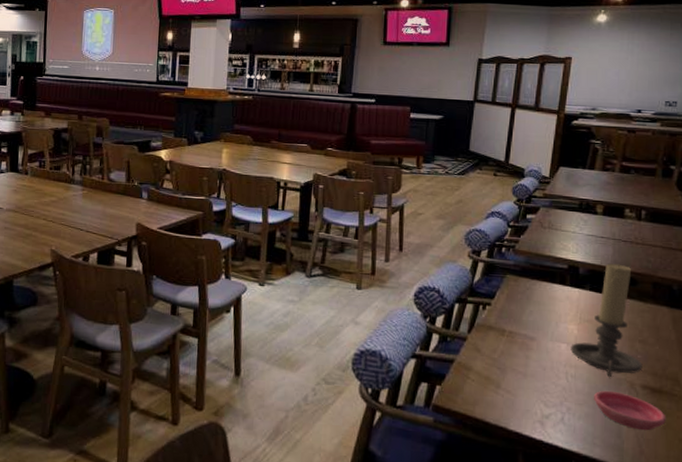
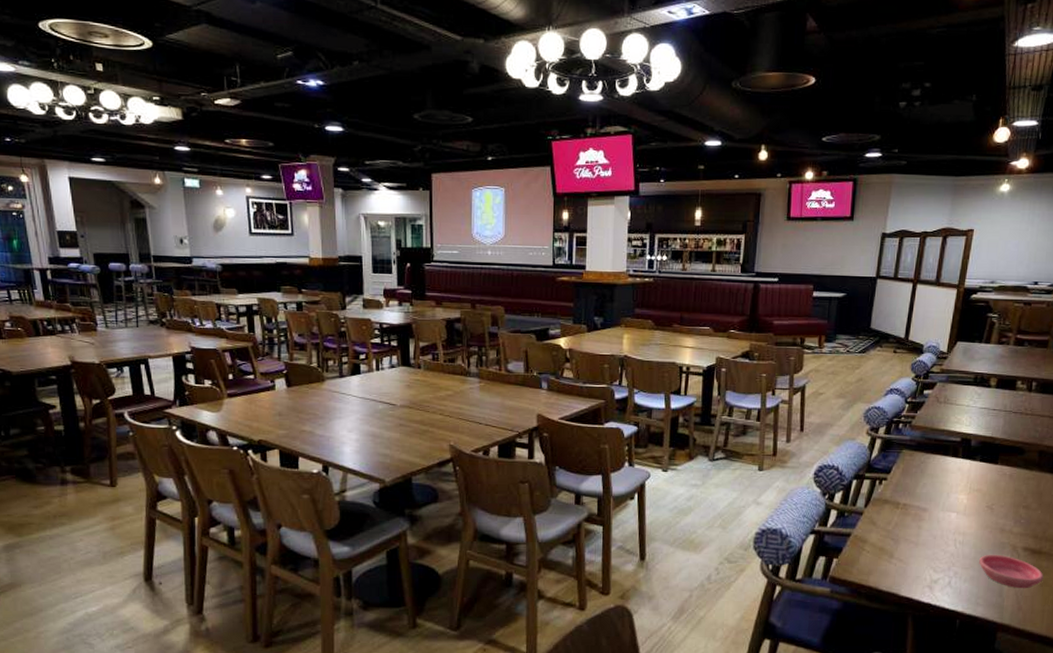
candle holder: present [570,263,643,378] -> none [960,434,1025,542]

